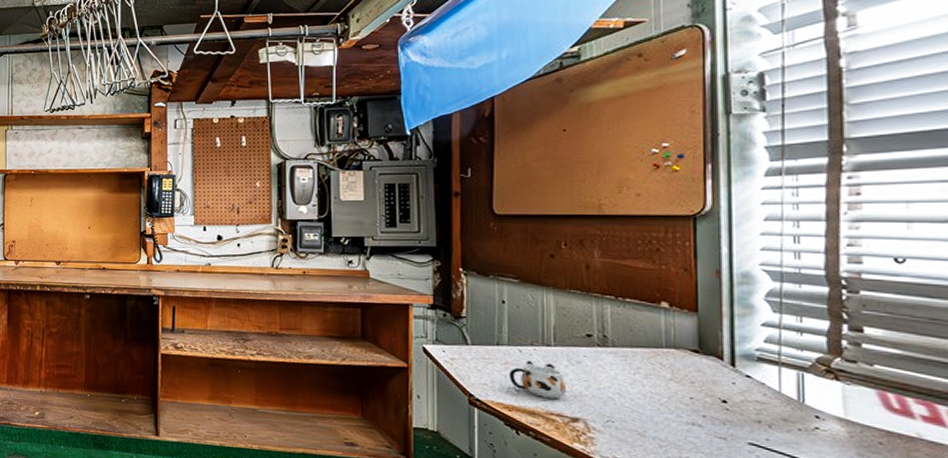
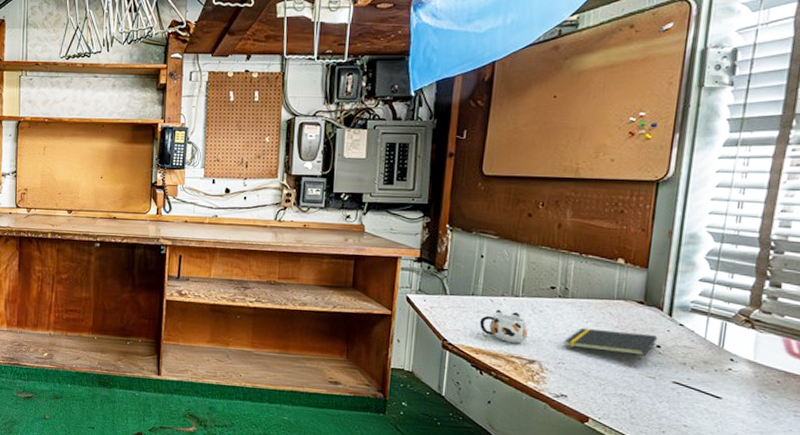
notepad: none [610,380,723,412] -> present [564,327,658,356]

